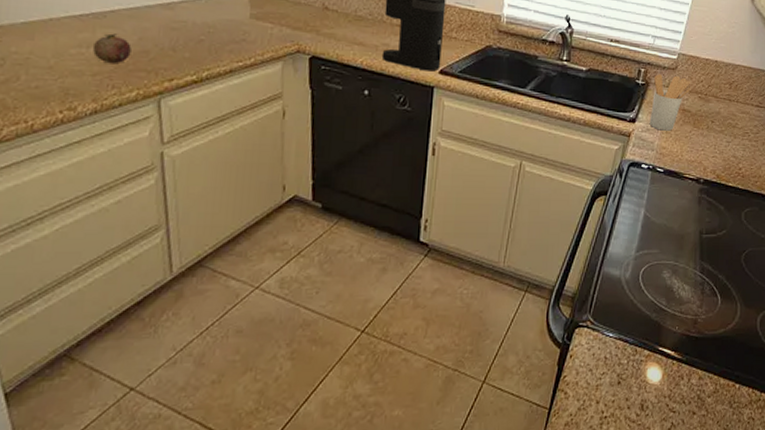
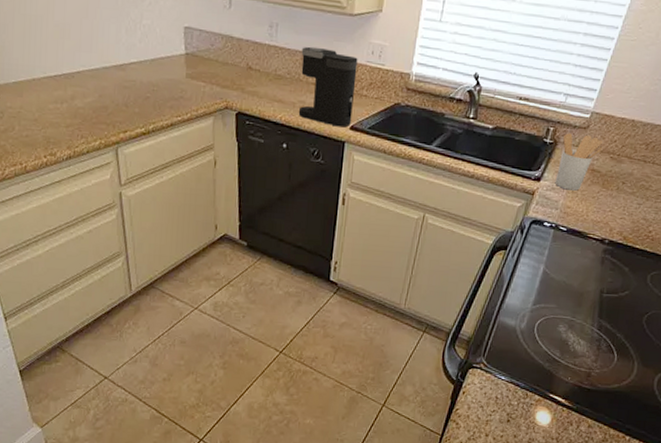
fruit: present [93,33,132,65] -> none [66,91,94,118]

